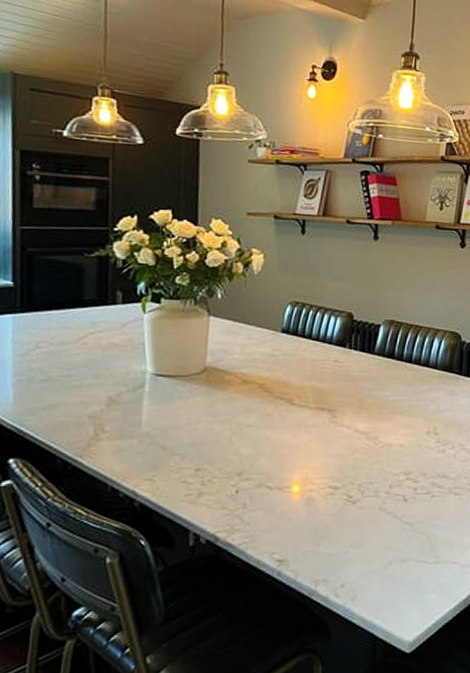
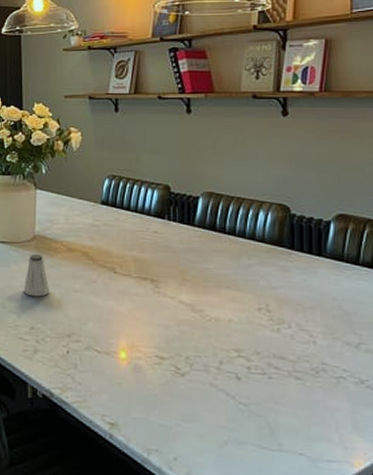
saltshaker: none [189,387,221,435] -> present [23,253,50,297]

